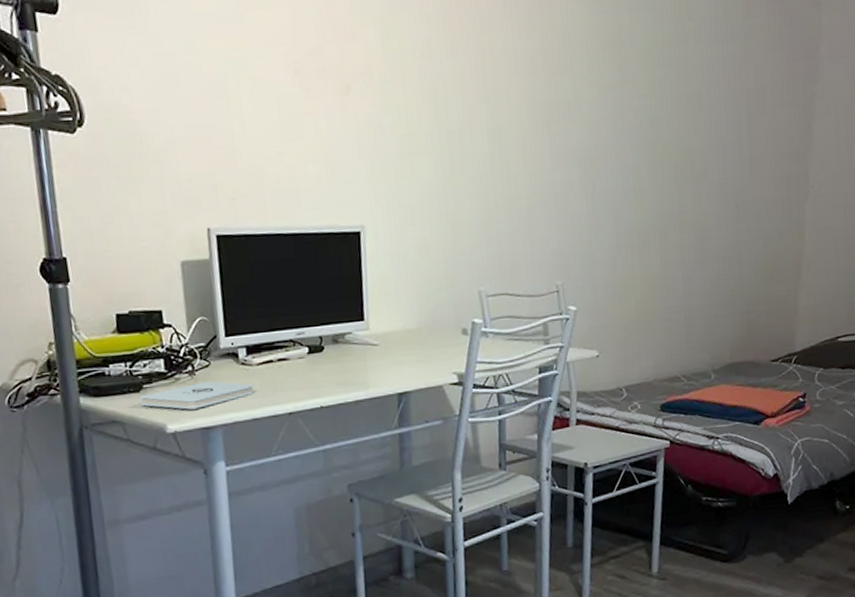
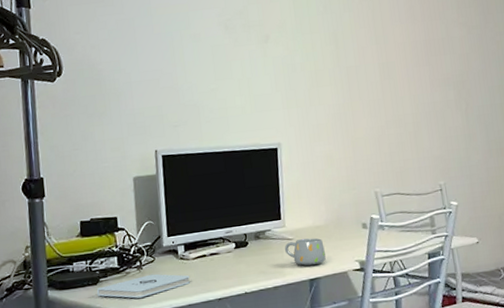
mug: none [367,344,418,378] -> present [284,238,326,266]

